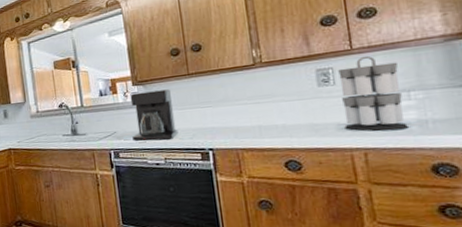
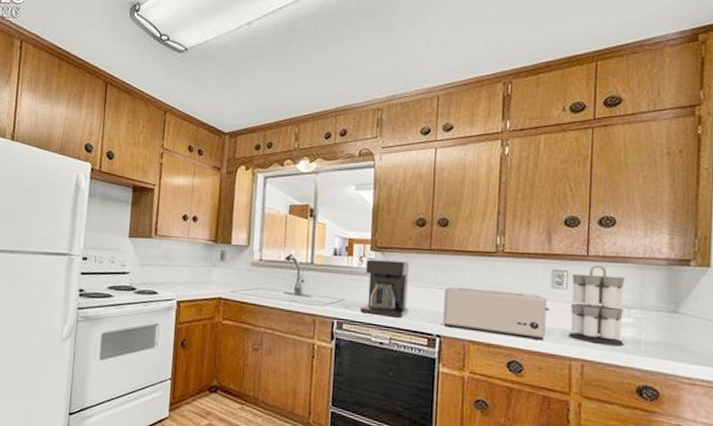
toaster: none [209,95,320,141] -> present [443,286,550,342]

